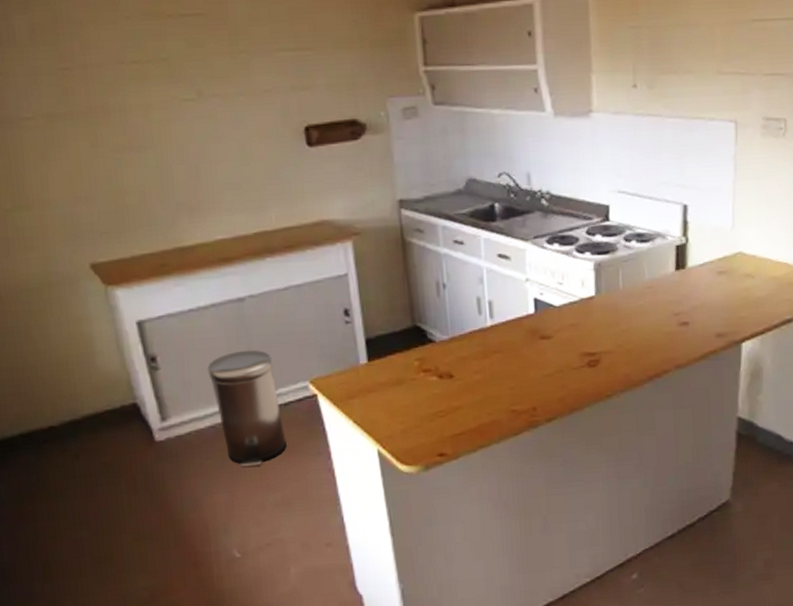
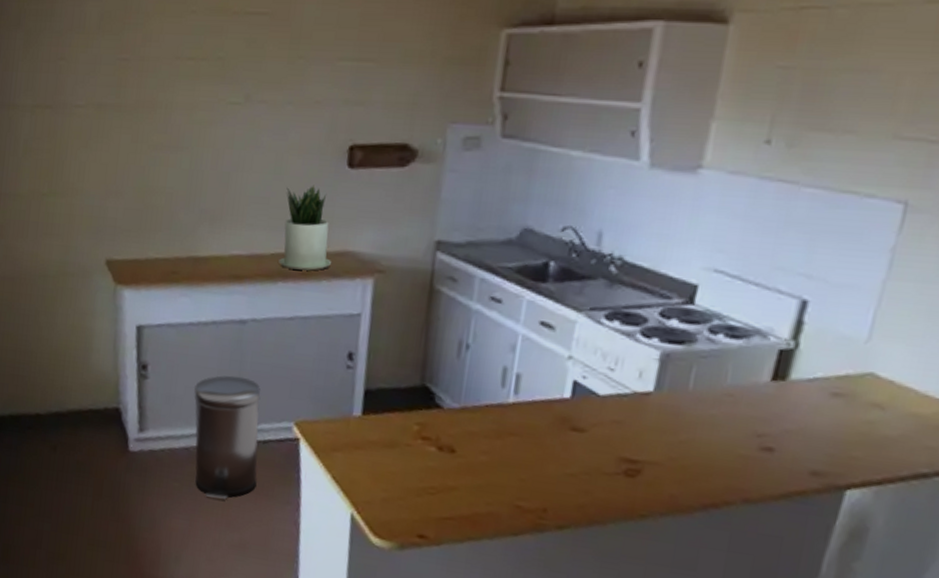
planter: none [255,166,311,245] -> present [279,185,331,271]

